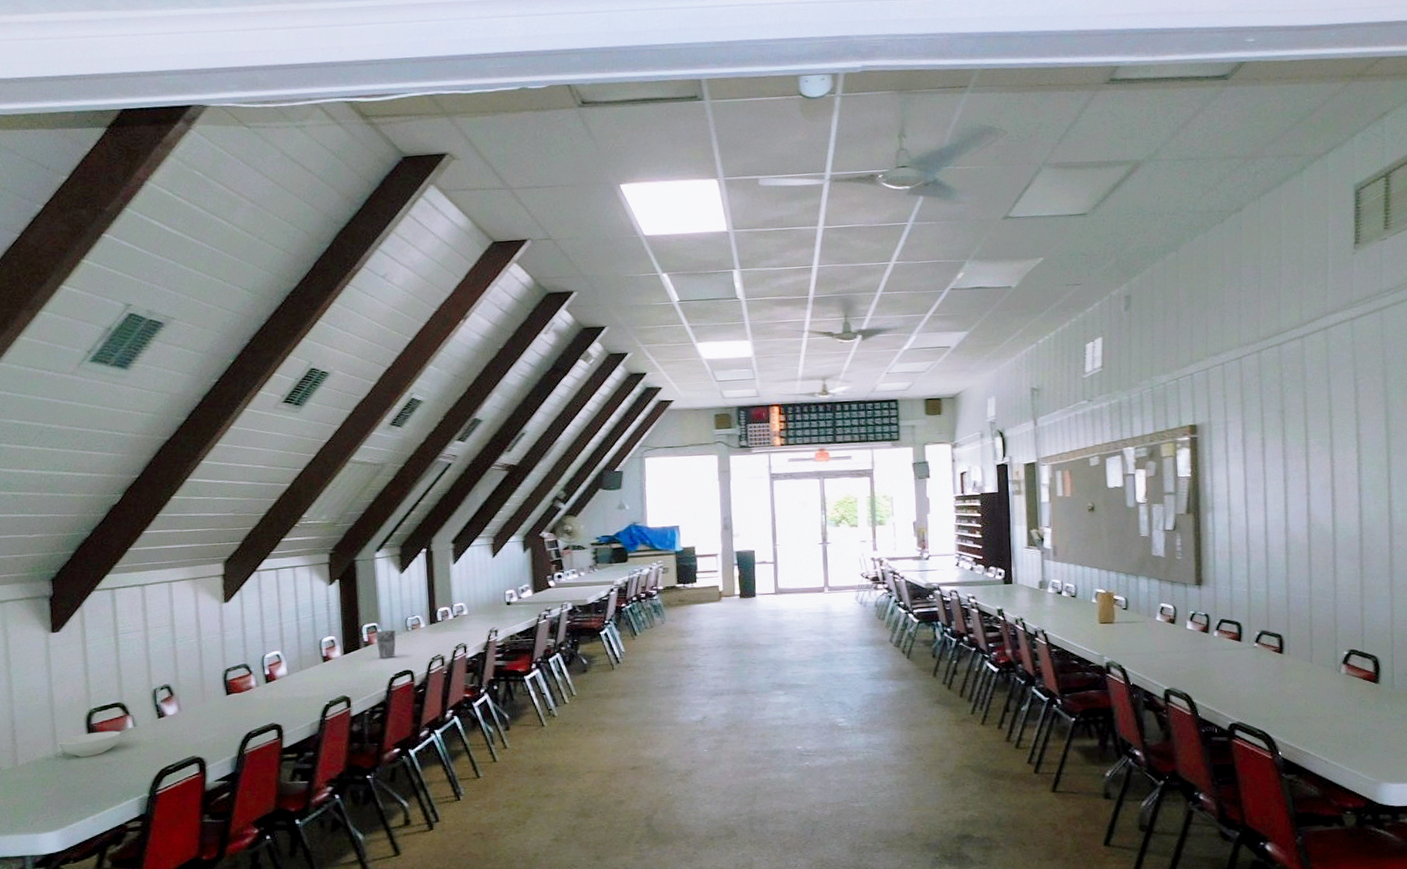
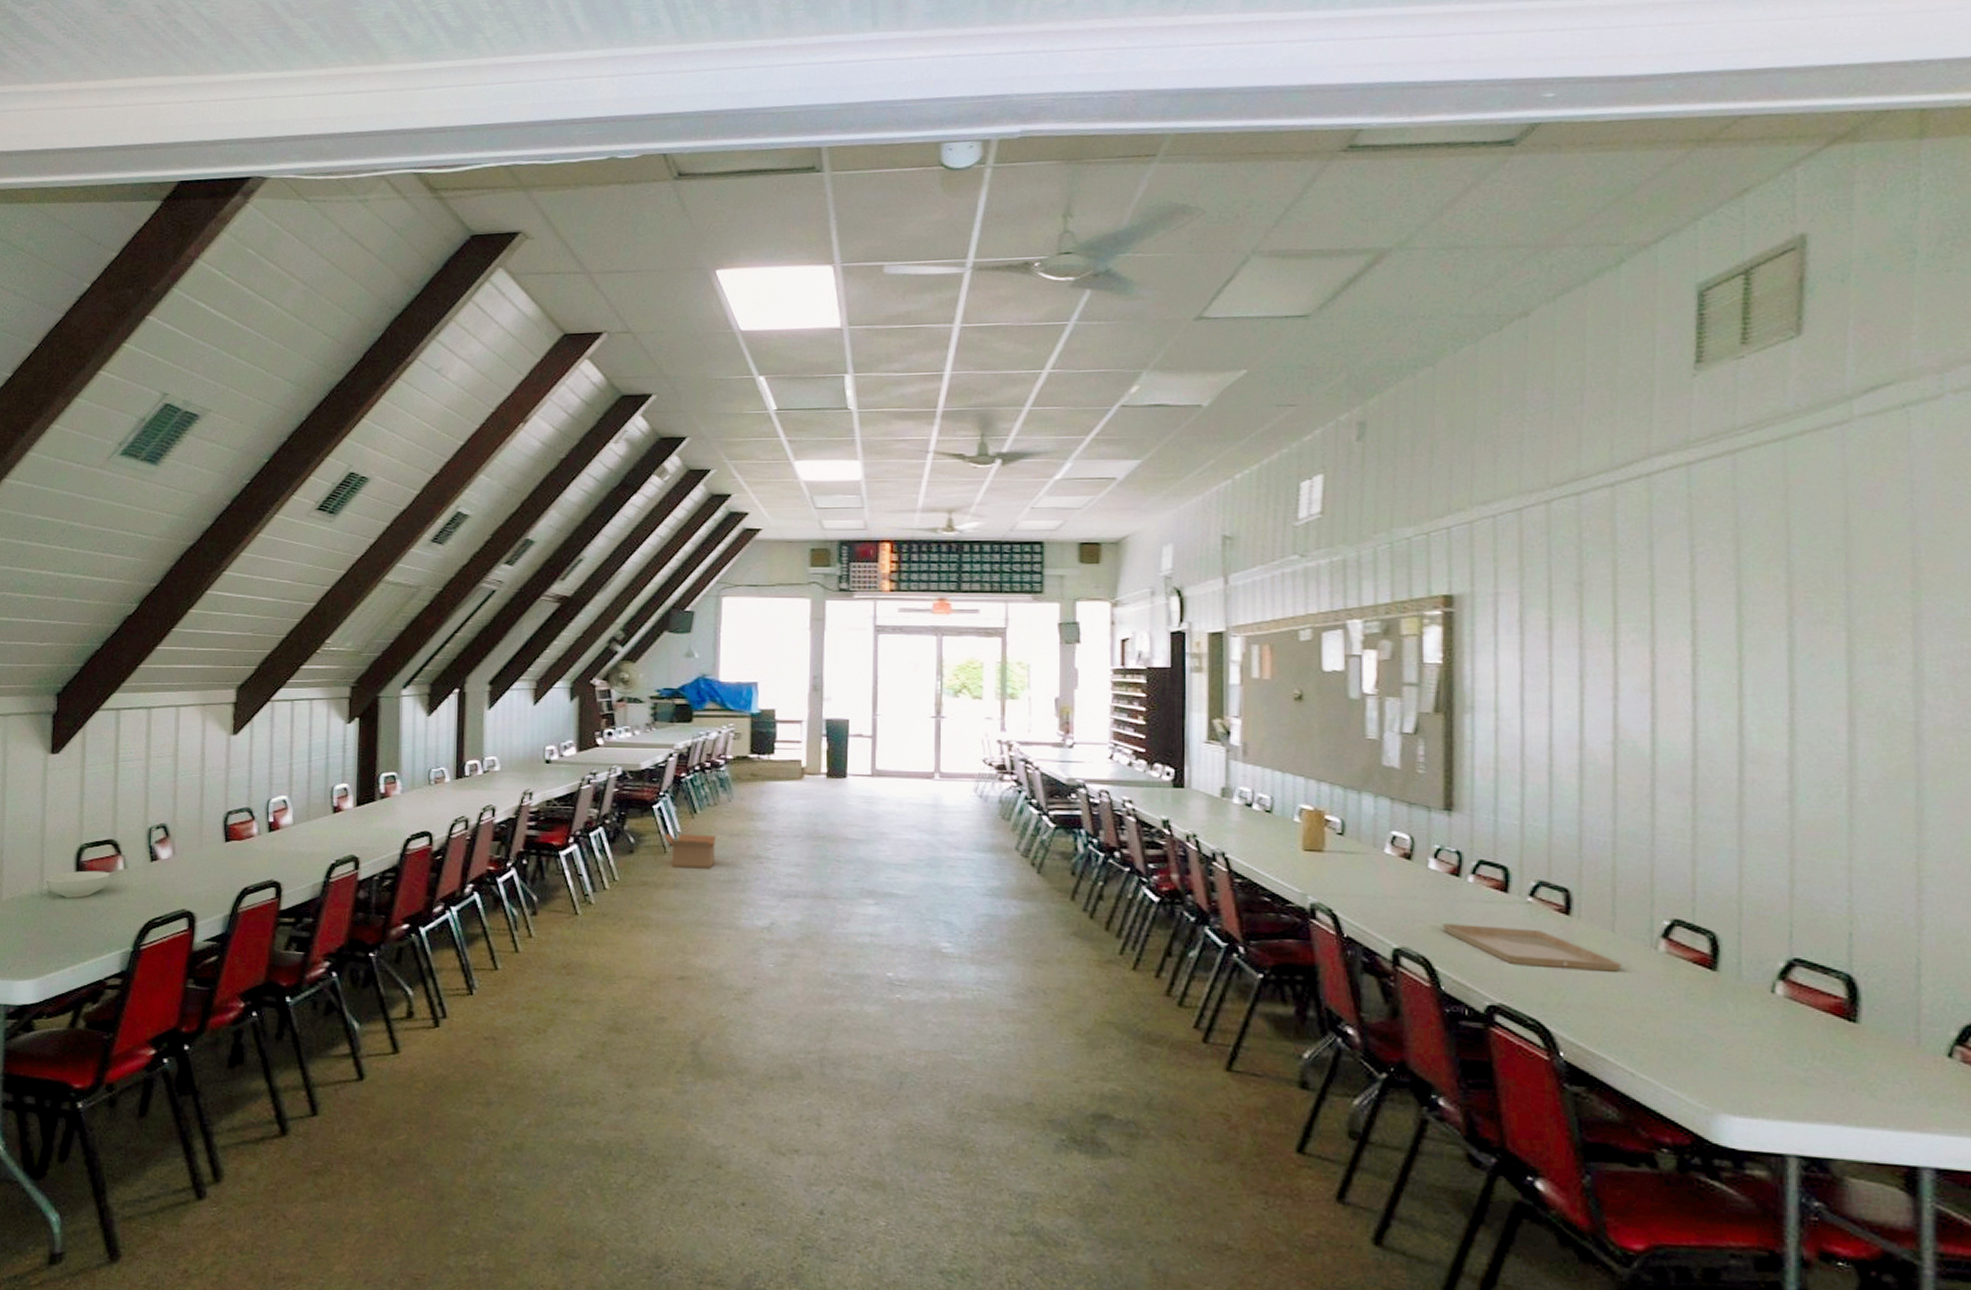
cup: present [375,629,396,659] -> none [393,781,417,816]
cardboard box: none [610,652,658,681] -> present [663,833,721,870]
tray: none [1197,666,1318,694] -> present [1441,923,1623,973]

